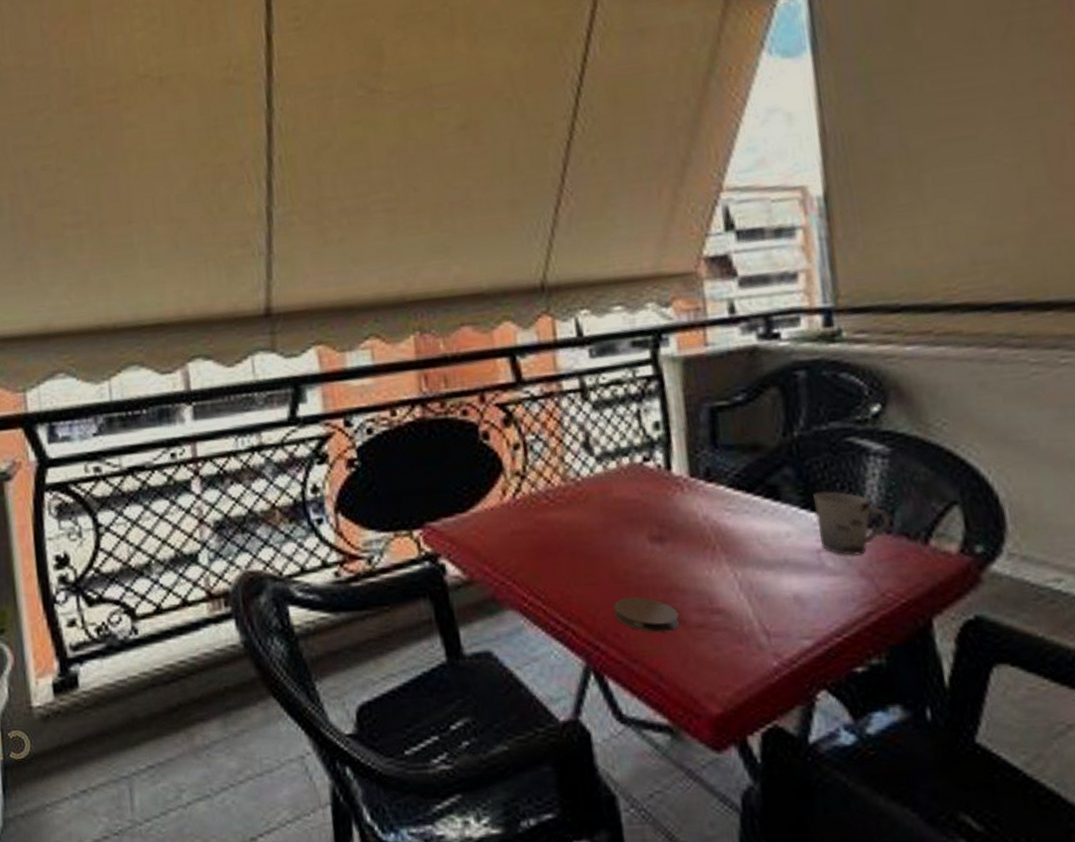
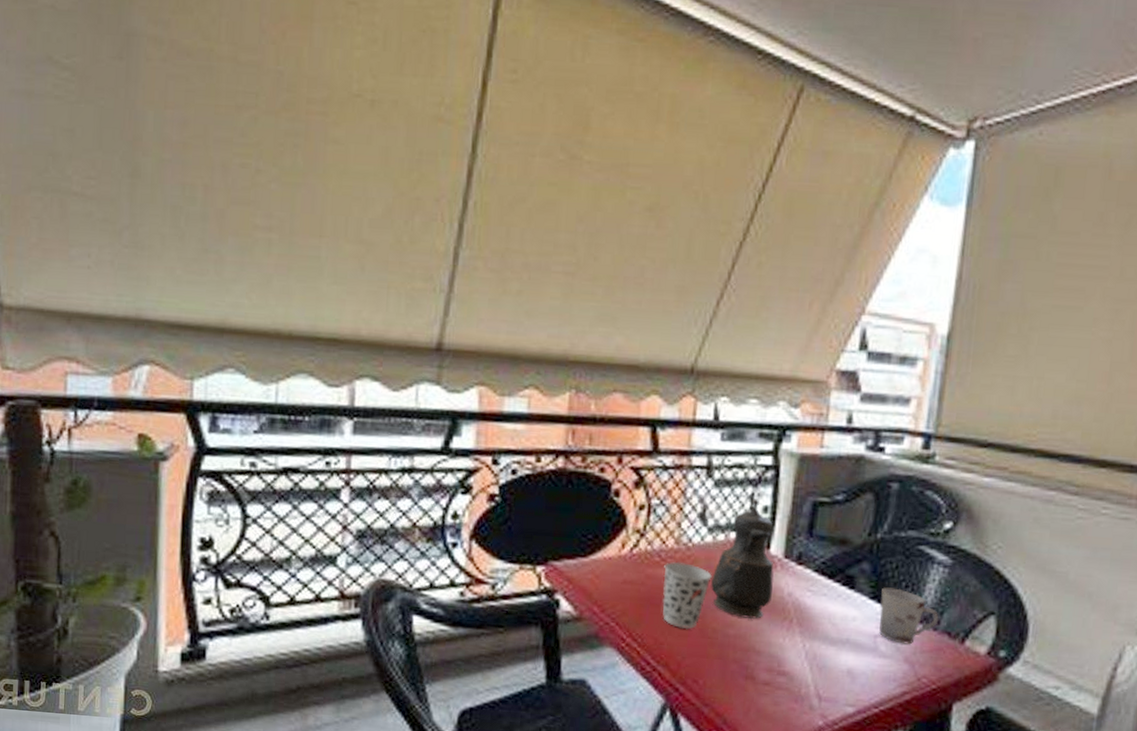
cup: none [554,500,611,577] -> present [662,561,712,630]
coffeepot: none [611,415,686,554] -> present [710,499,774,619]
coaster: present [613,597,680,633] -> none [697,651,751,685]

